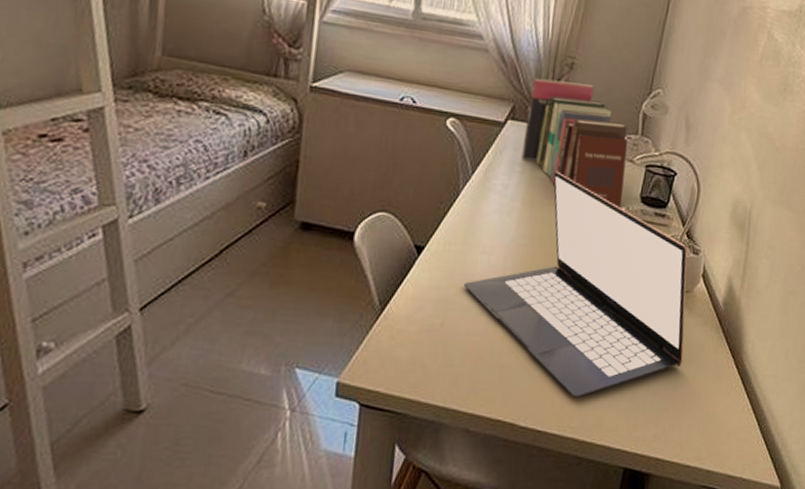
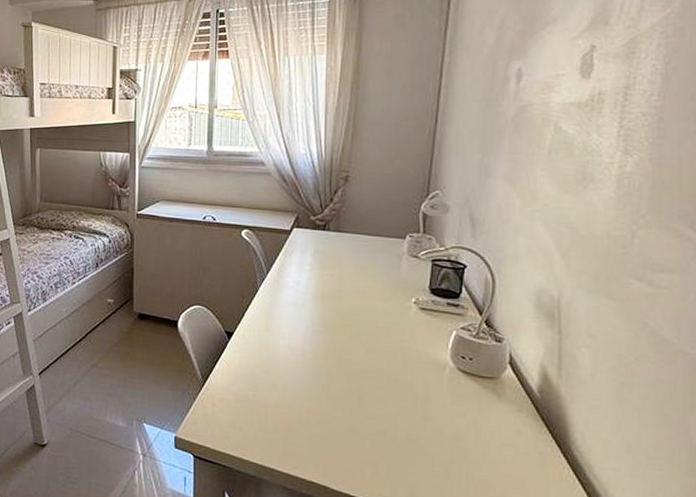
laptop: present [463,171,688,398] -> none [269,268,499,471]
book: present [521,78,594,161] -> none [308,191,370,261]
books: present [536,96,629,209] -> none [323,205,411,300]

